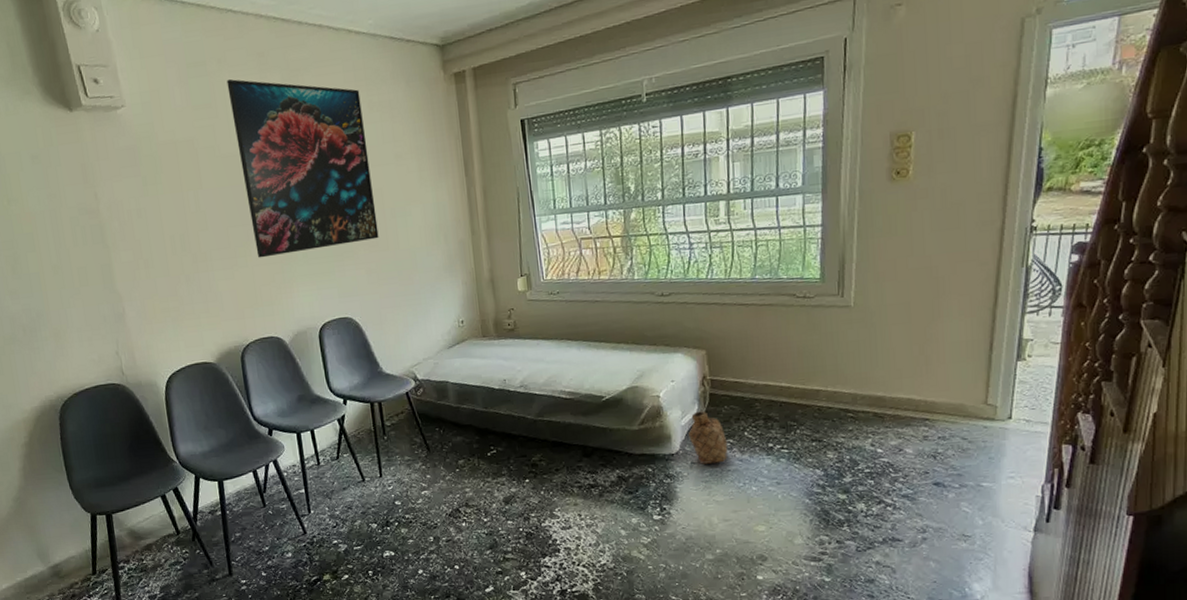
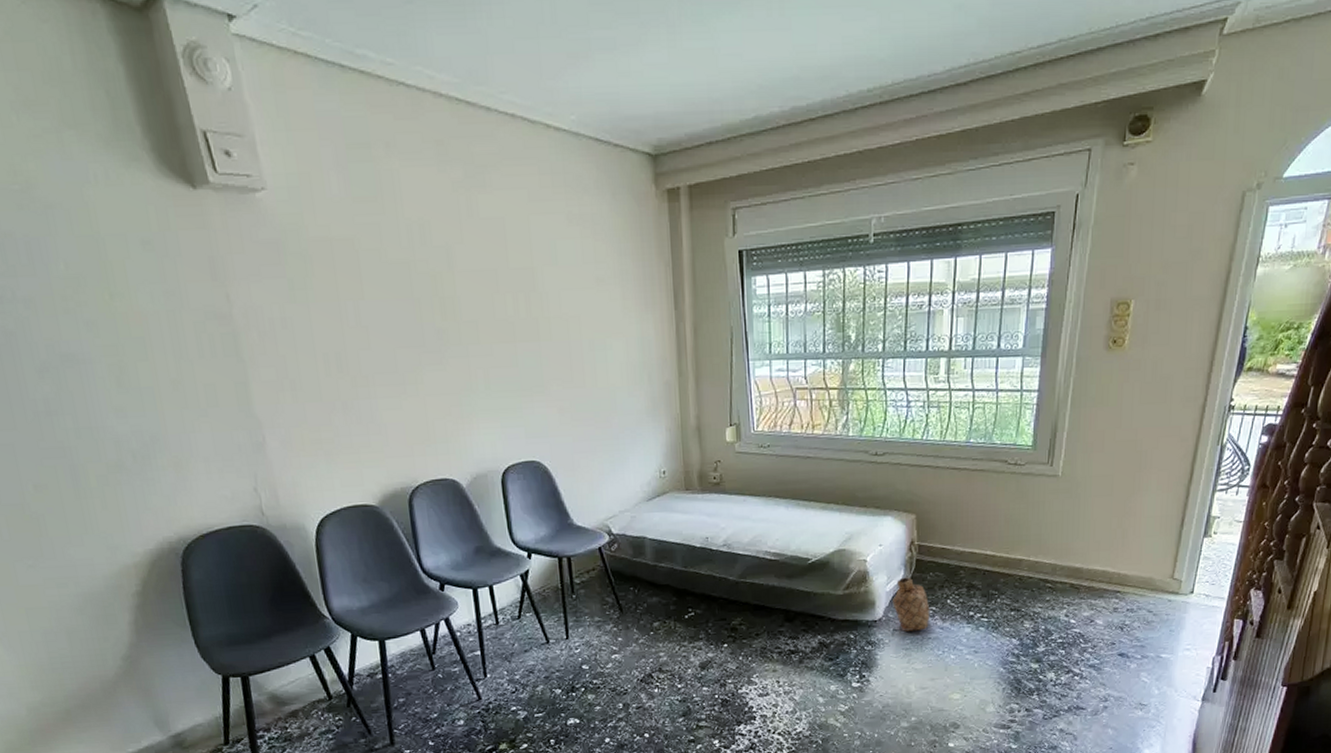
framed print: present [226,78,379,258] -> none [396,168,574,387]

